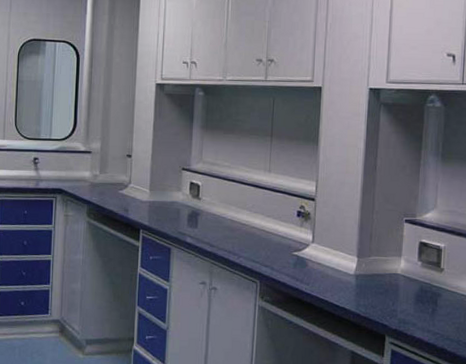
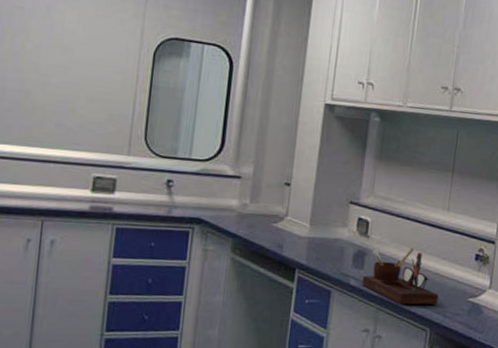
desk organizer: none [197,207,266,259] -> present [362,247,439,305]

